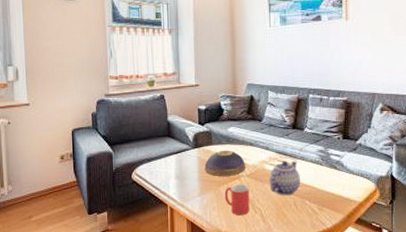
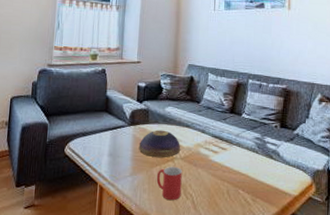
teapot: present [269,160,300,196] -> none [203,145,235,183]

